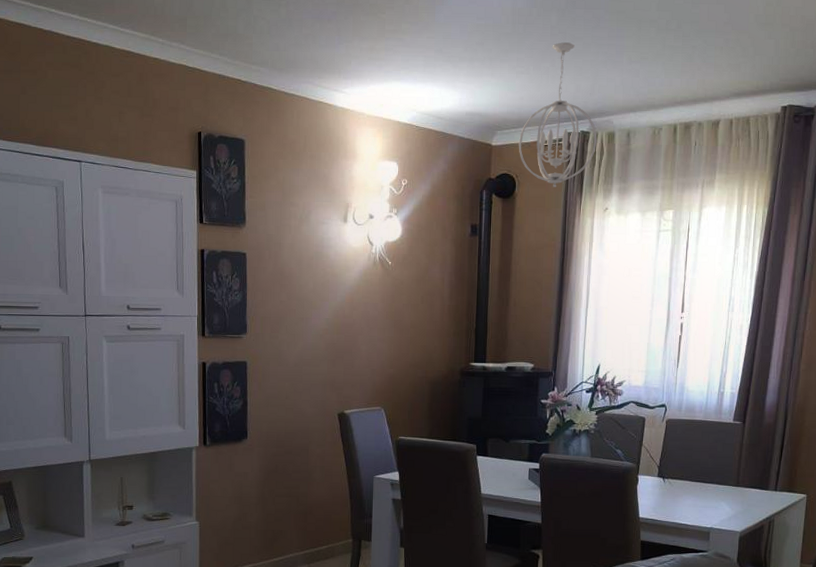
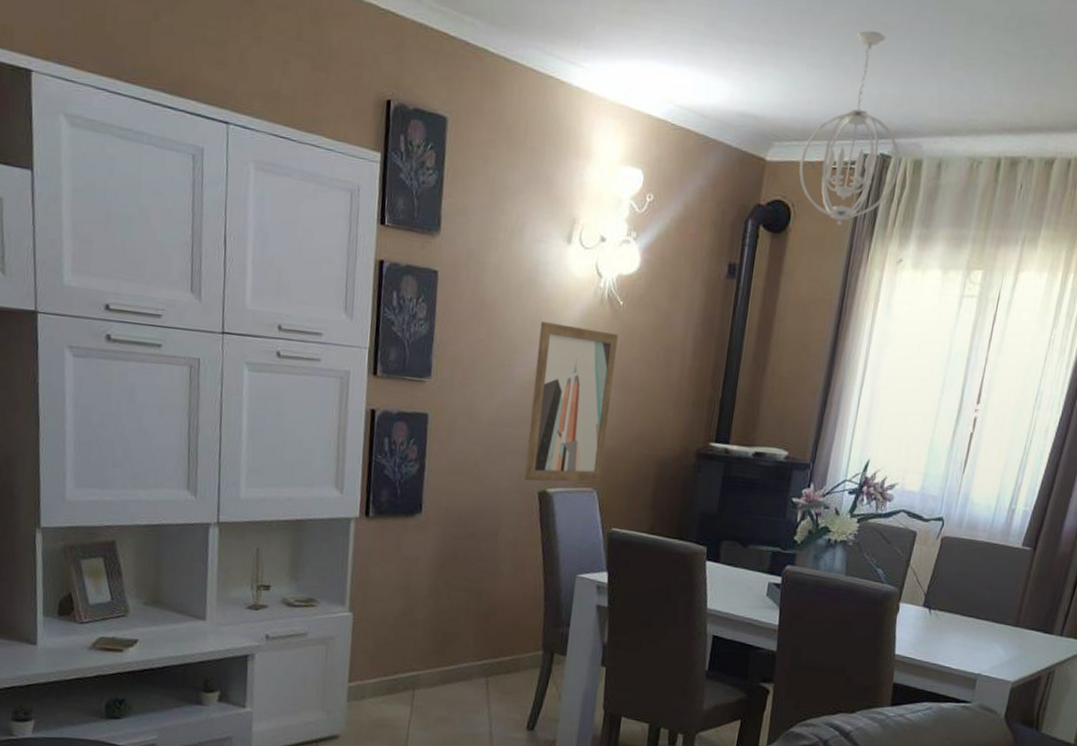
wall art: none [325,283,390,406] -> present [524,321,618,482]

